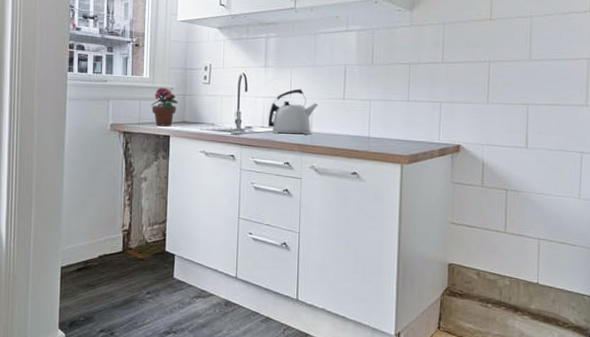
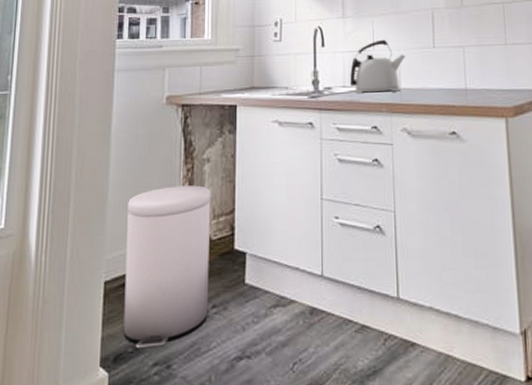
pedal bin: none [76,197,147,320] -> present [123,185,210,350]
potted flower: present [151,87,179,127] -> none [213,49,246,95]

